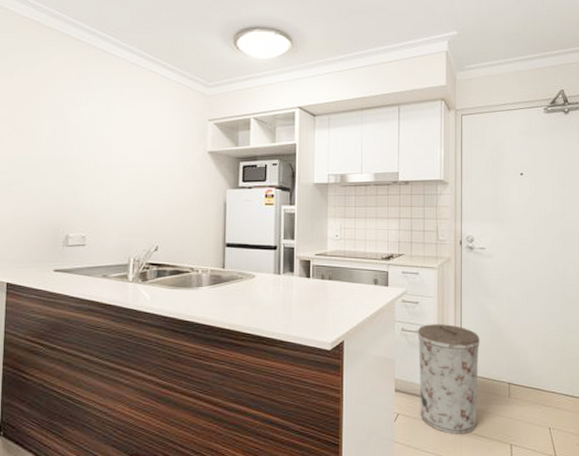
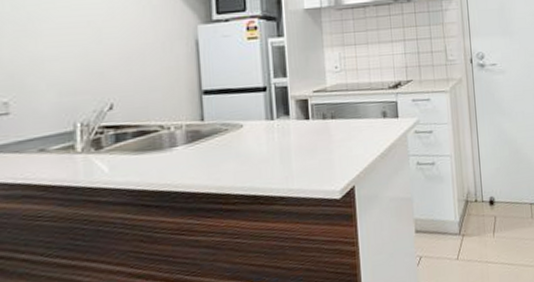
trash can: present [417,324,480,434] -> none [433,150,502,268]

